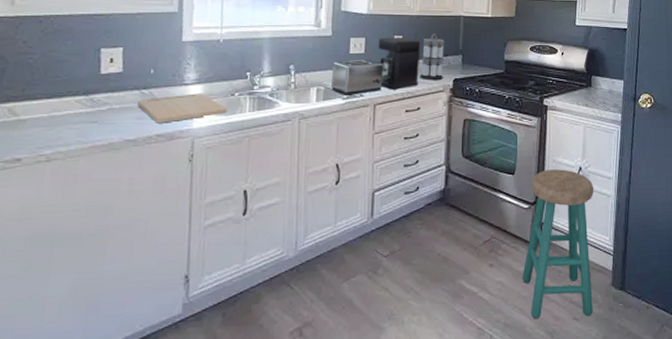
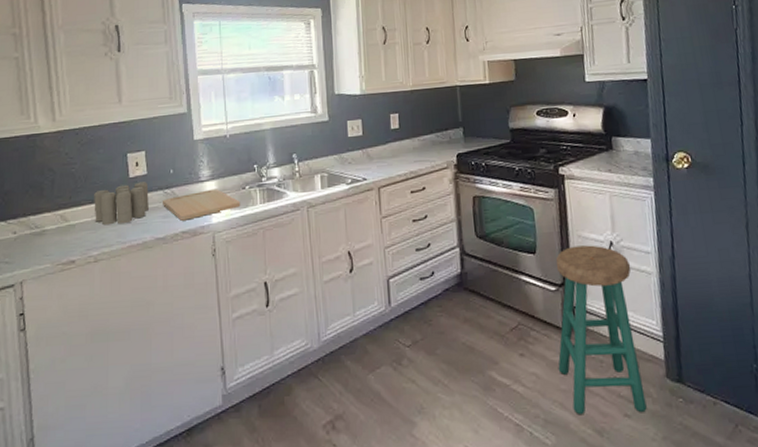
canister: none [52,80,123,123] -> present [94,181,149,226]
toaster: present [331,59,384,95] -> none [333,140,385,180]
coffee maker: present [378,37,420,90] -> none [375,114,421,171]
spice rack: present [420,34,445,81] -> none [419,108,446,158]

